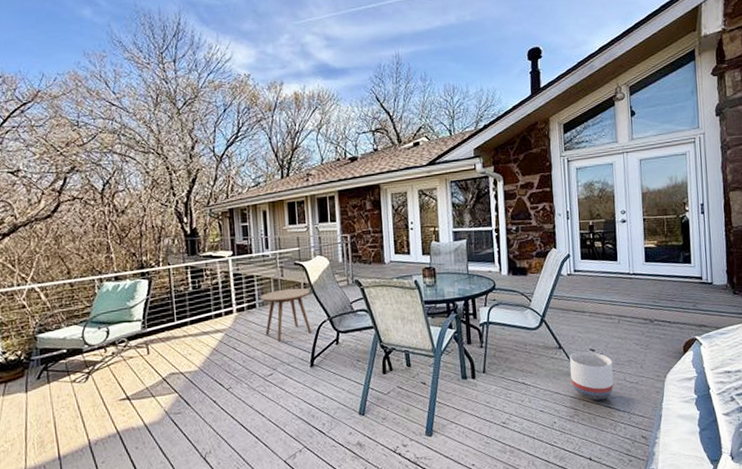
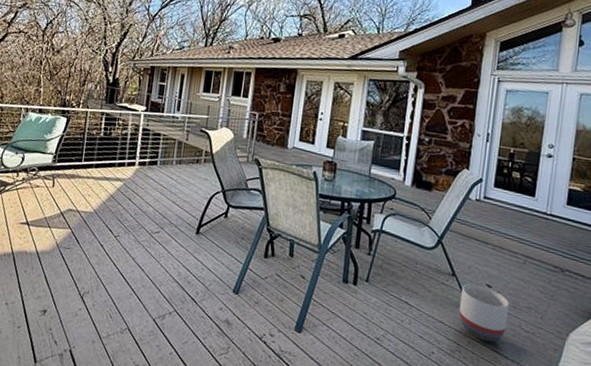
side table: present [260,288,312,342] -> none [161,152,211,203]

